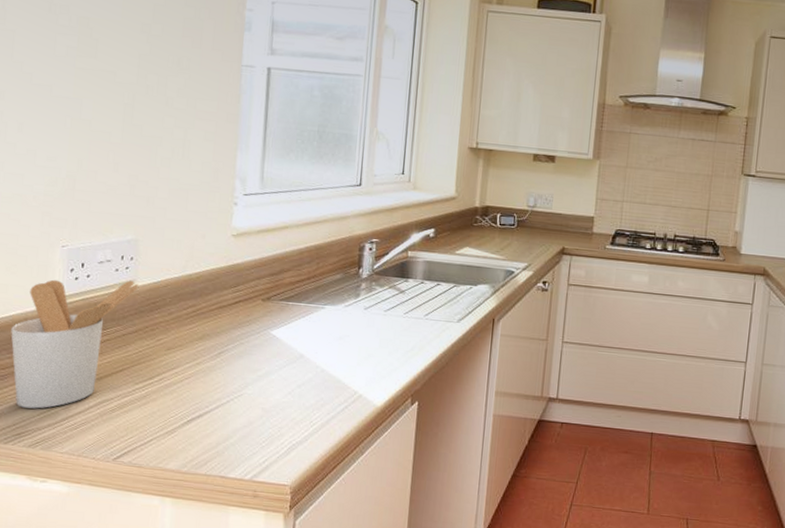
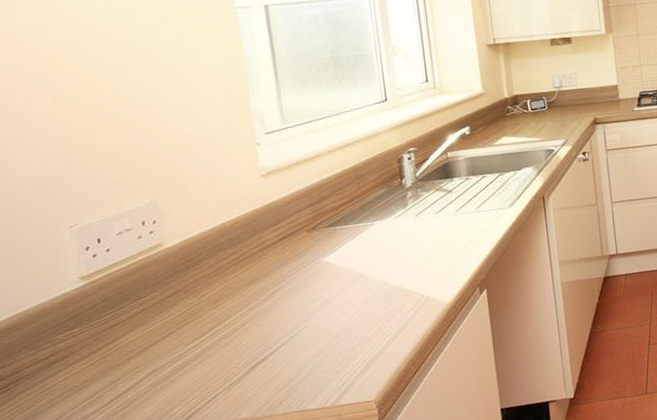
utensil holder: present [11,279,139,409] -> none [28,244,169,402]

